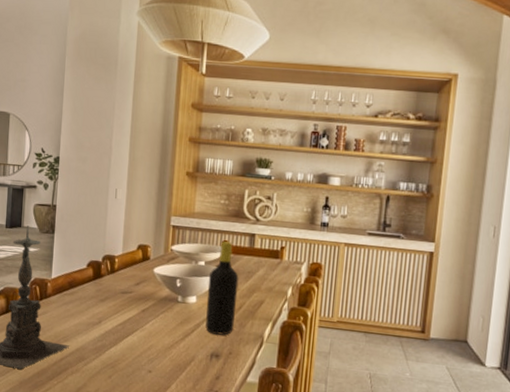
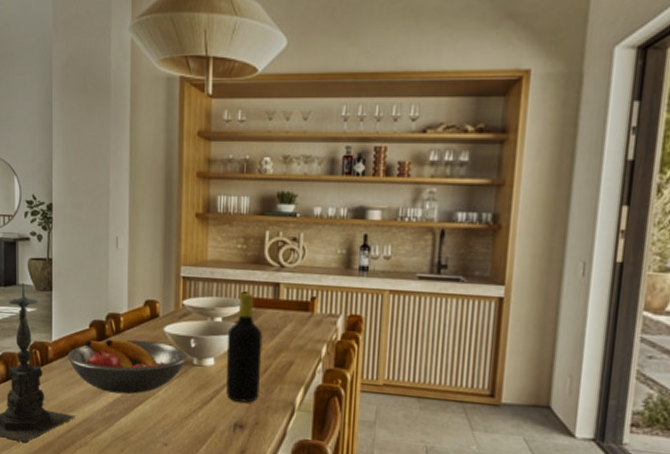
fruit bowl: none [65,277,173,327] -> present [67,339,188,394]

